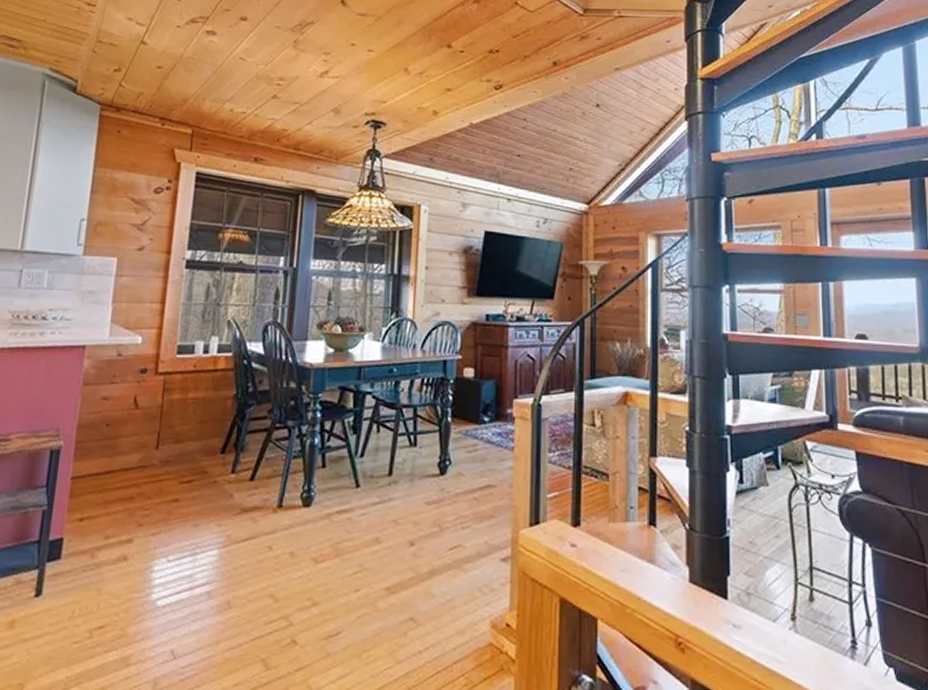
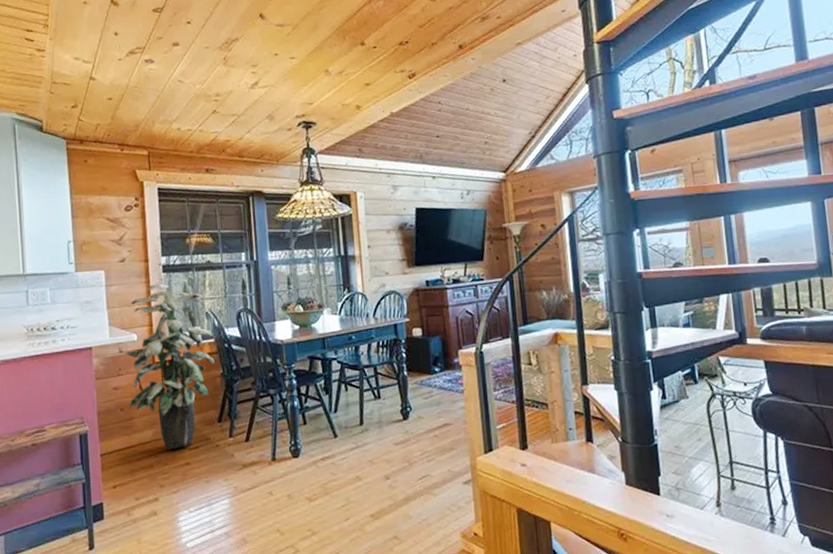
indoor plant: none [118,280,232,480] -> present [125,283,215,450]

